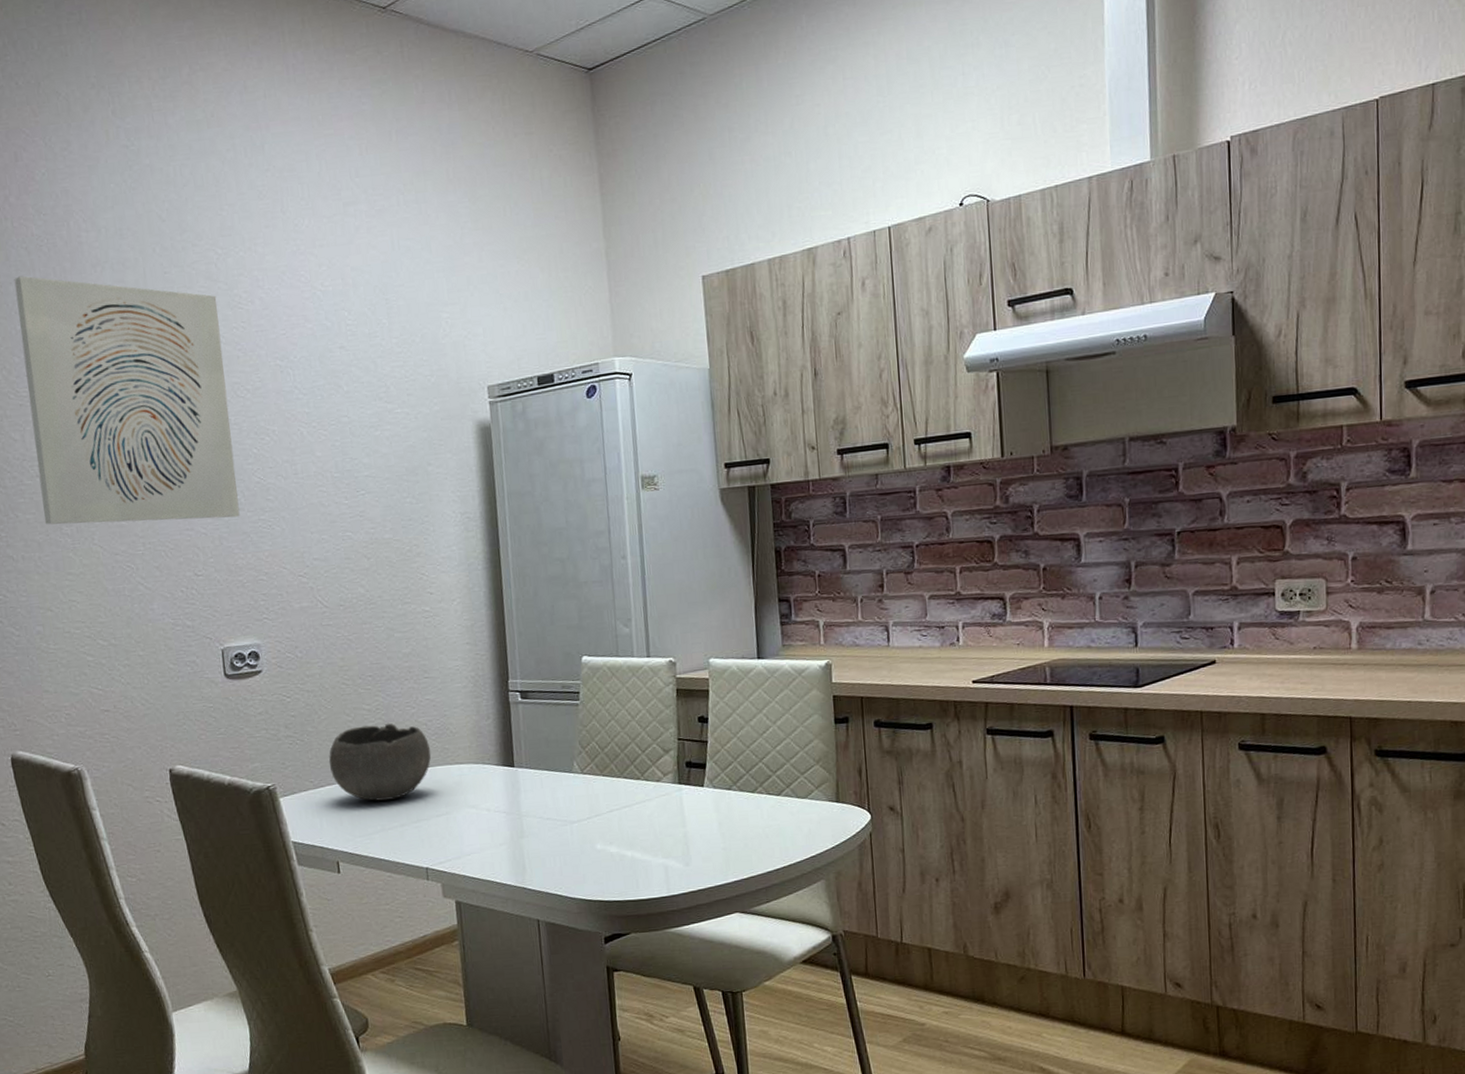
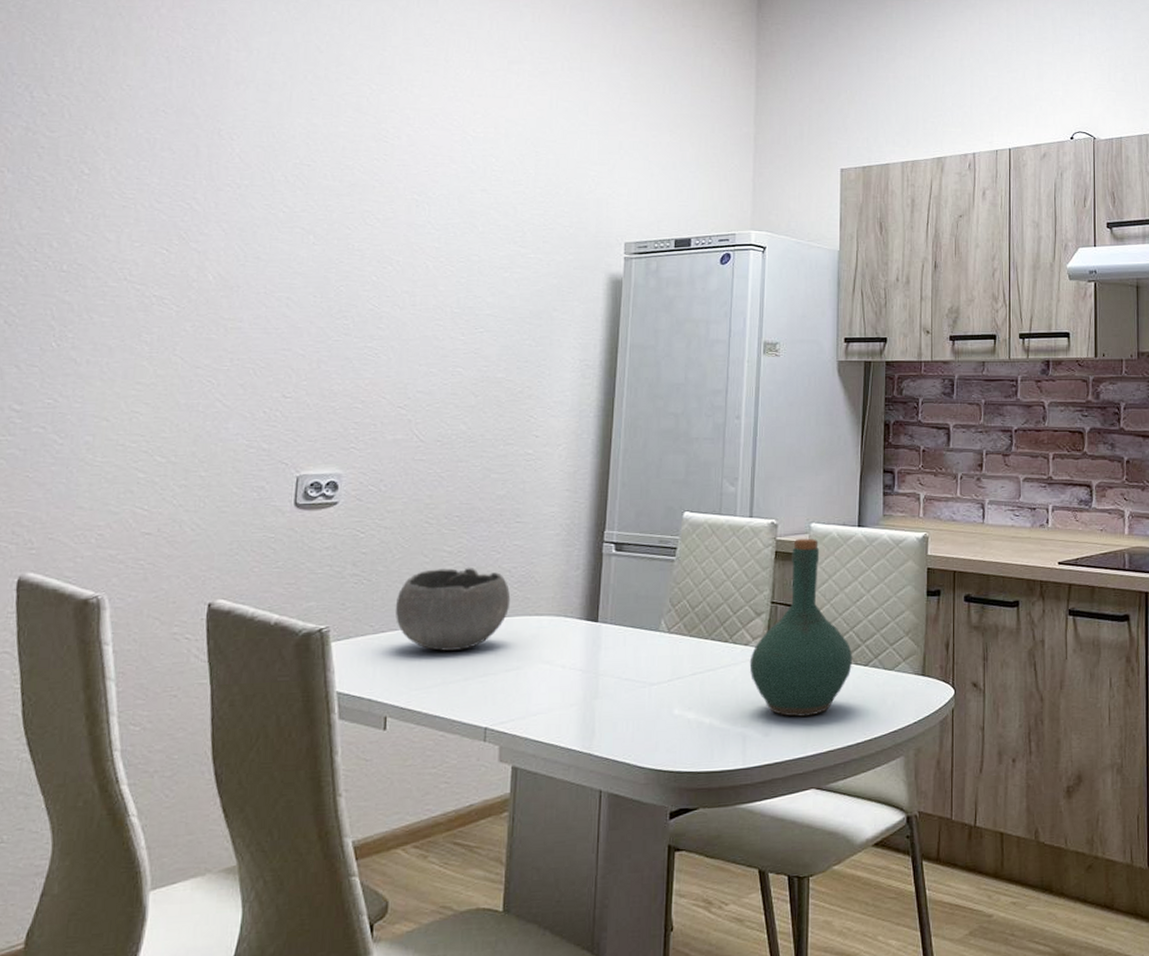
wall art: present [14,276,240,525] -> none [122,82,362,342]
bottle: none [663,673,765,847] -> present [749,538,853,717]

